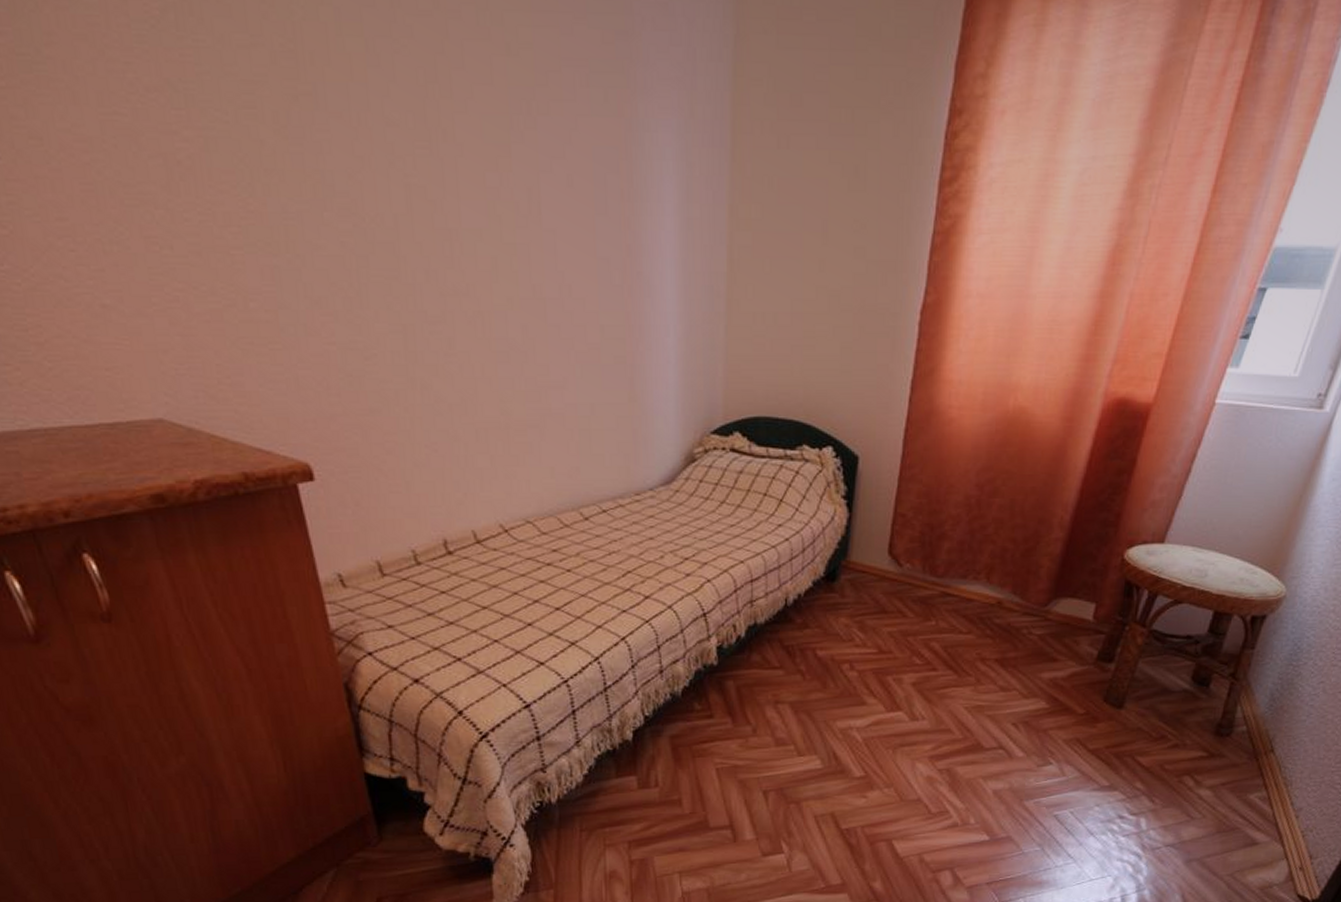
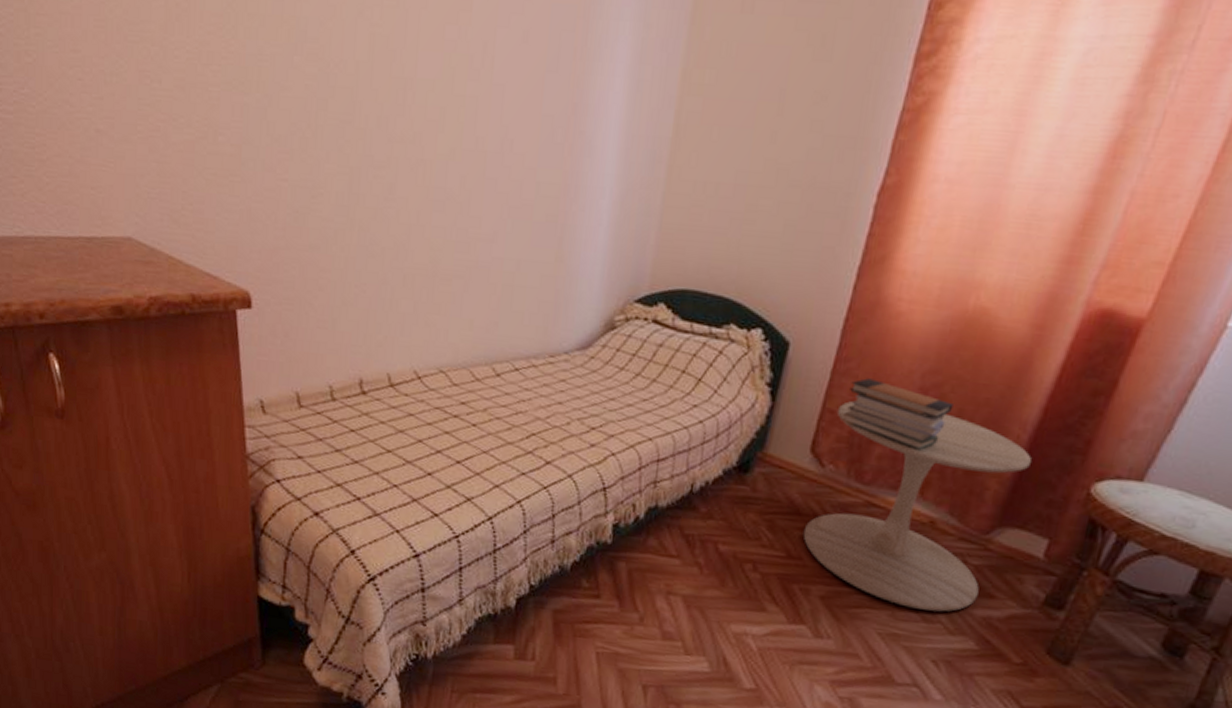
side table: none [890,504,1076,681] -> present [803,401,1033,612]
book stack: none [911,481,1006,540] -> present [841,378,954,450]

